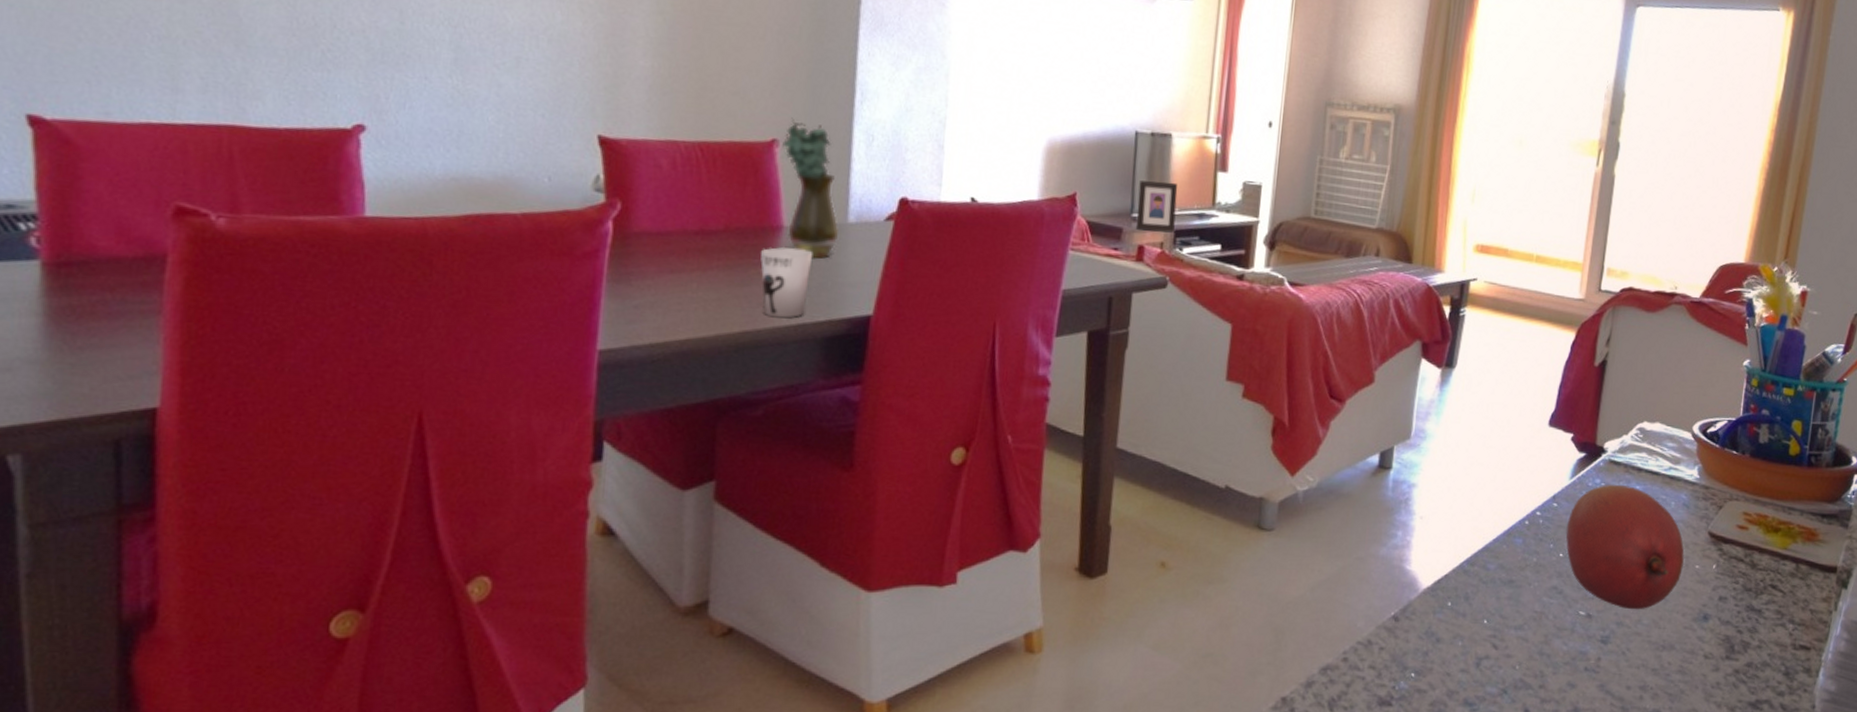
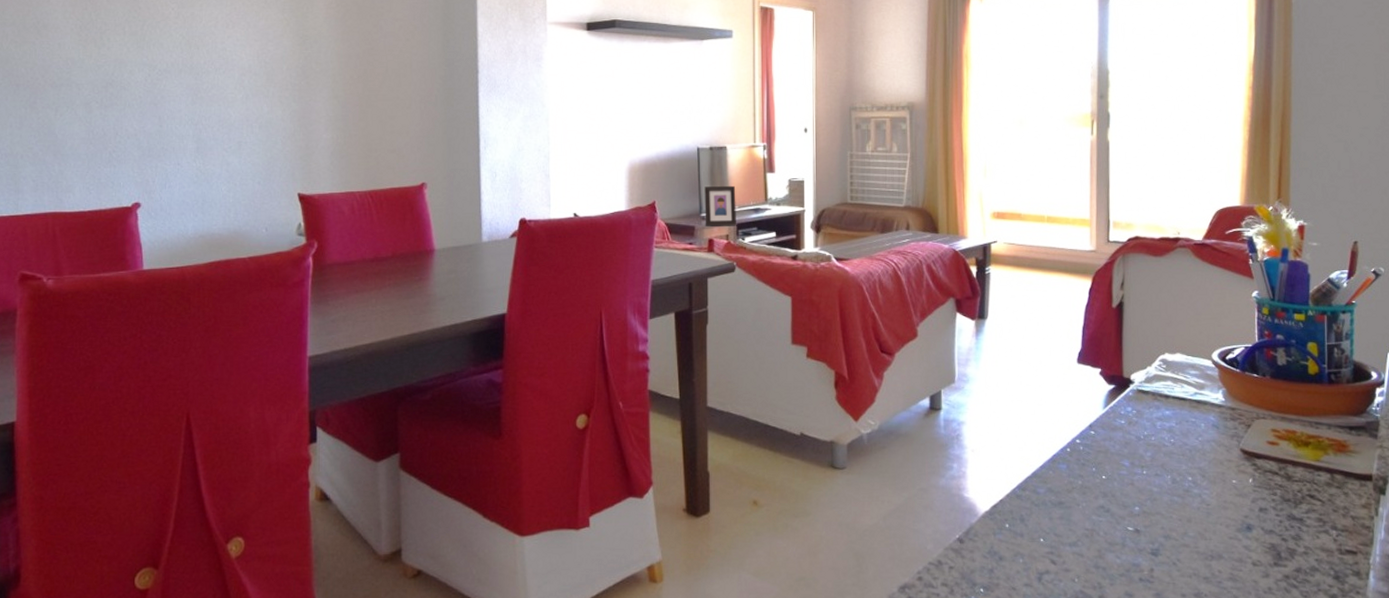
cup: present [760,247,812,319] -> none [420,266,457,321]
vase: present [782,117,840,260] -> none [429,165,477,273]
fruit: present [1565,484,1684,610] -> none [1105,411,1221,524]

